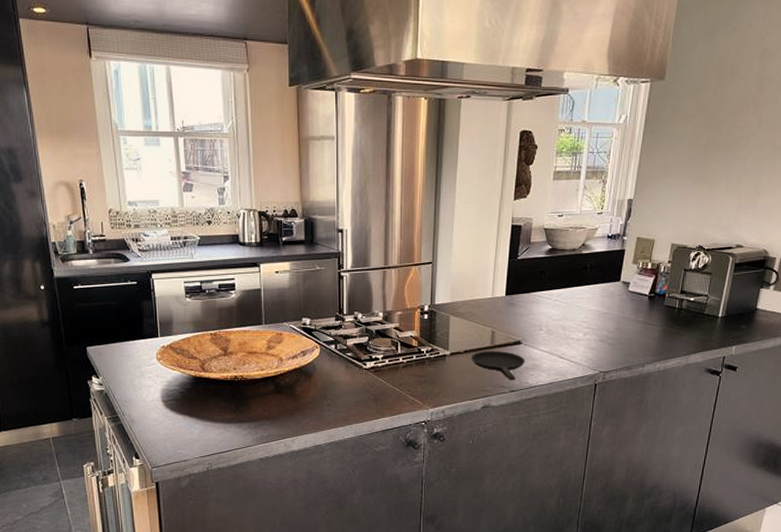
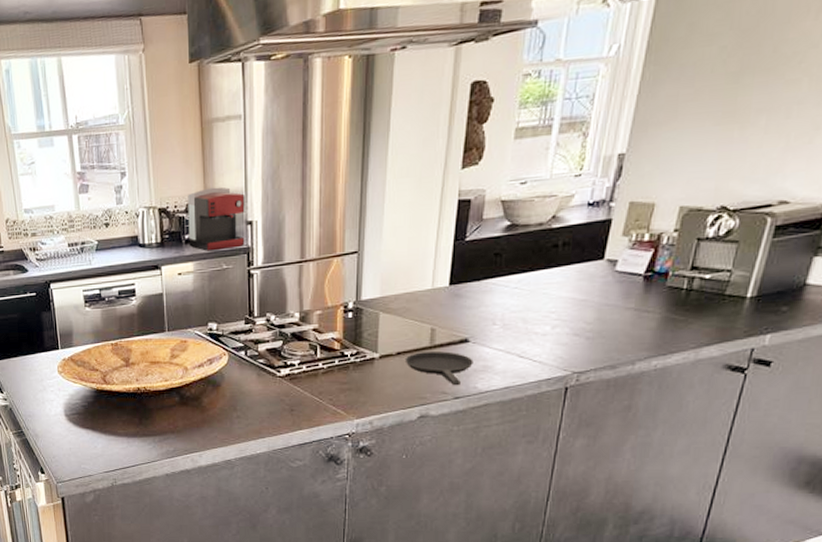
coffee maker: none [285,197,336,253] -> present [188,187,245,251]

